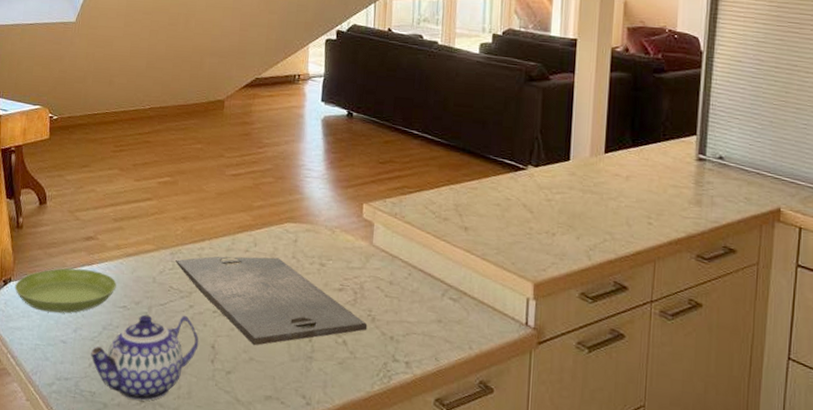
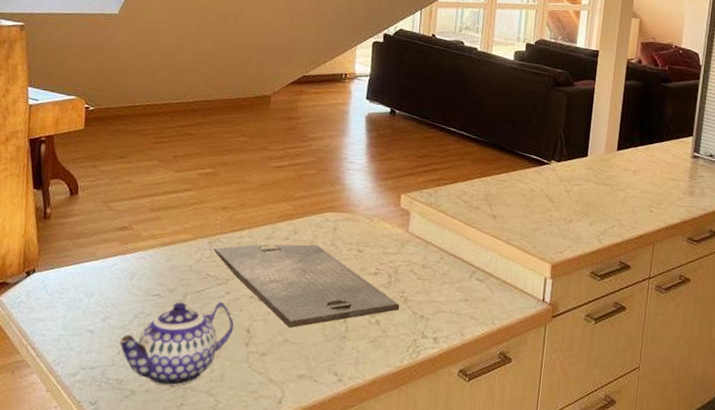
saucer: present [14,268,117,313] -> none [38,258,151,303]

